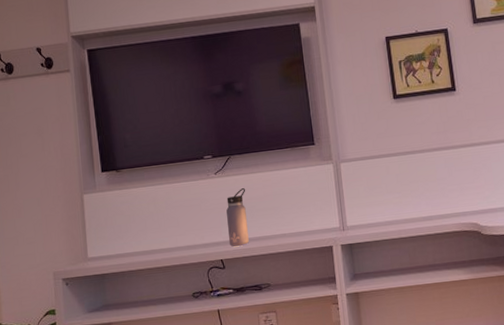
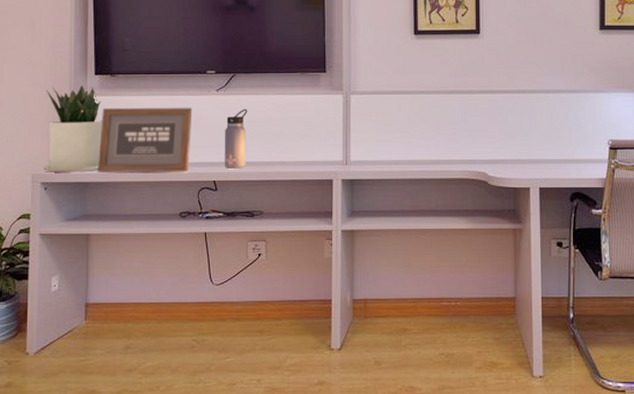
planter: none [58,183,114,268] -> present [42,85,102,172]
picture frame: none [111,192,197,264] -> present [97,107,193,172]

